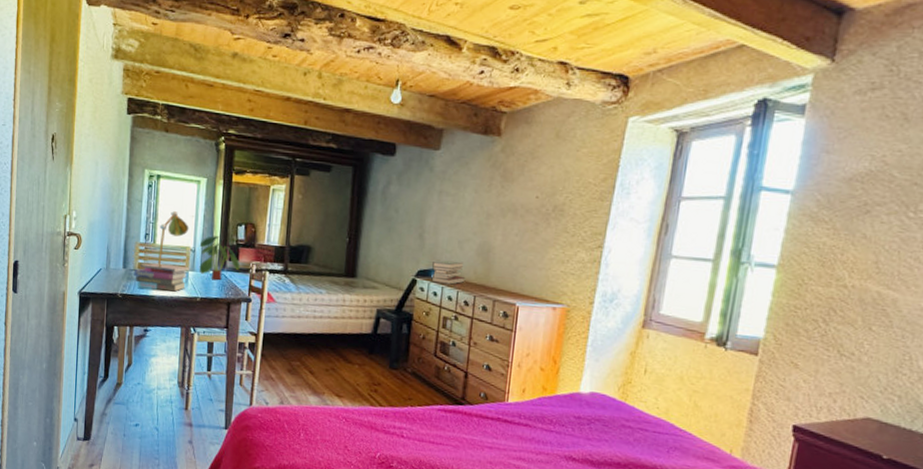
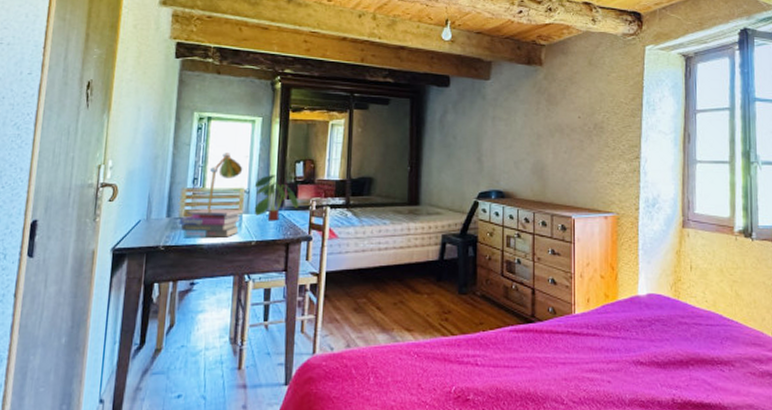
books: present [431,260,464,285] -> none [492,181,523,204]

